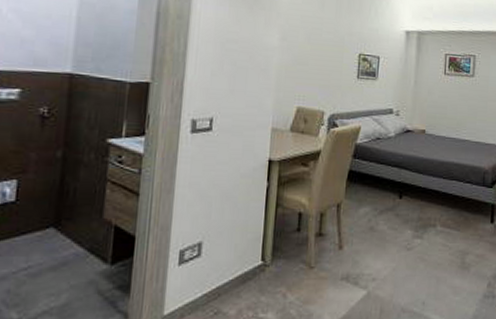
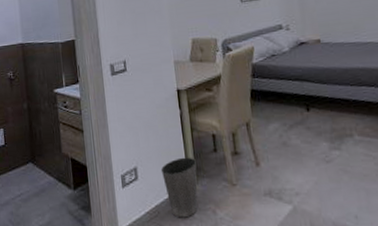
waste basket: none [231,235,276,302] -> present [160,157,198,218]

